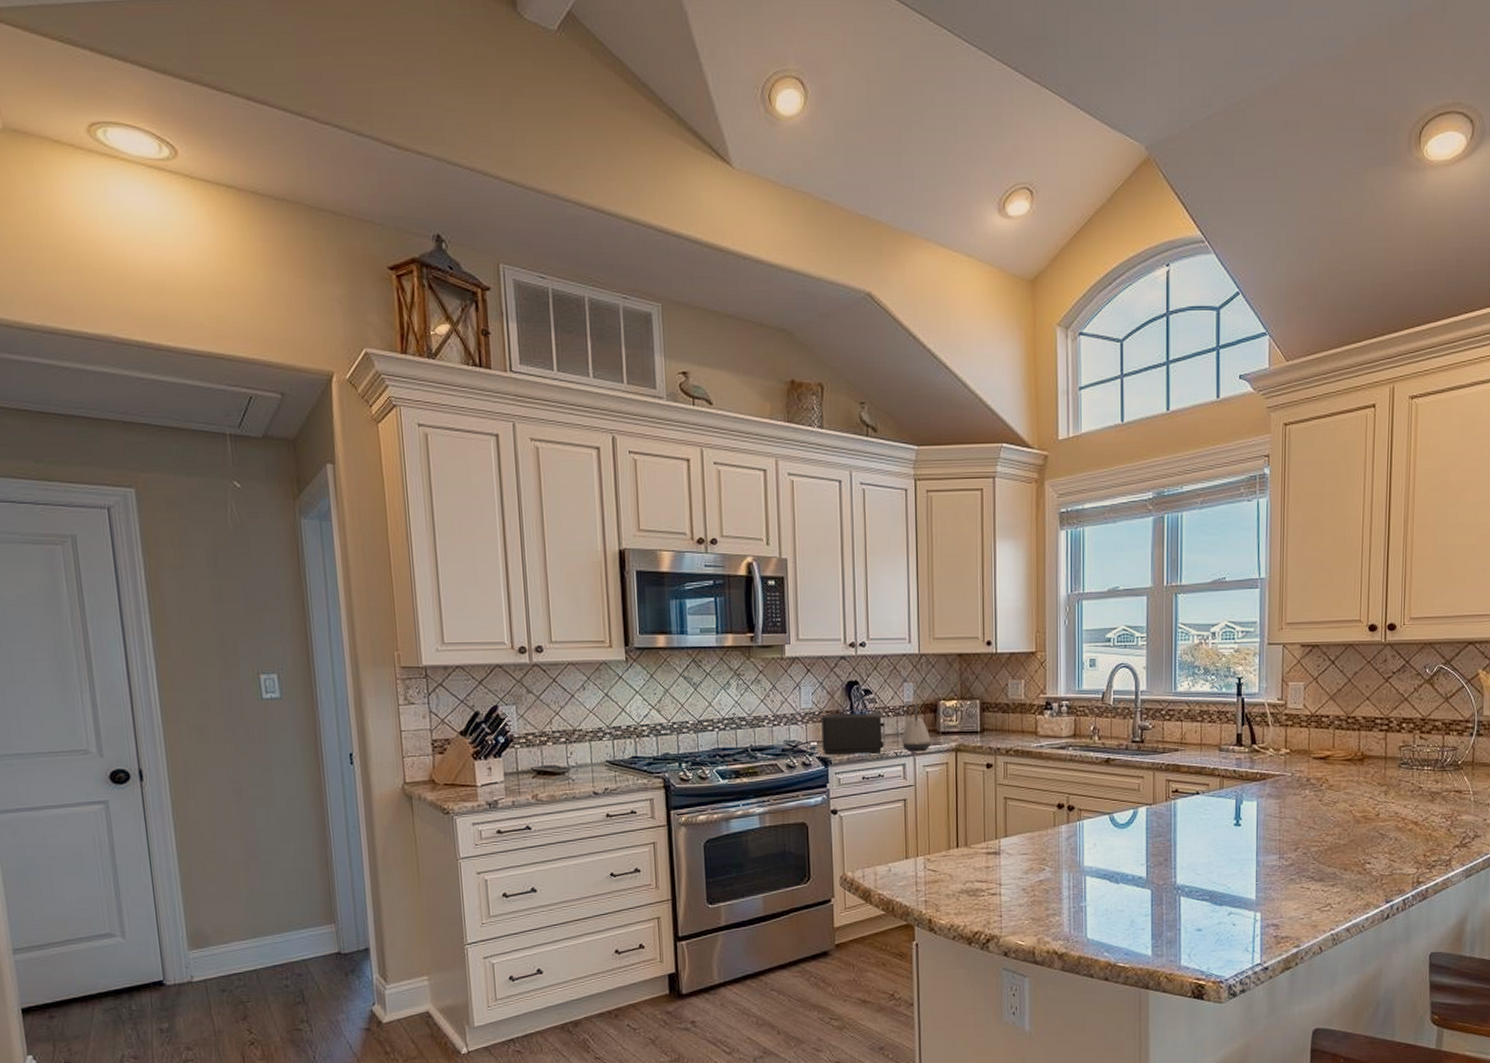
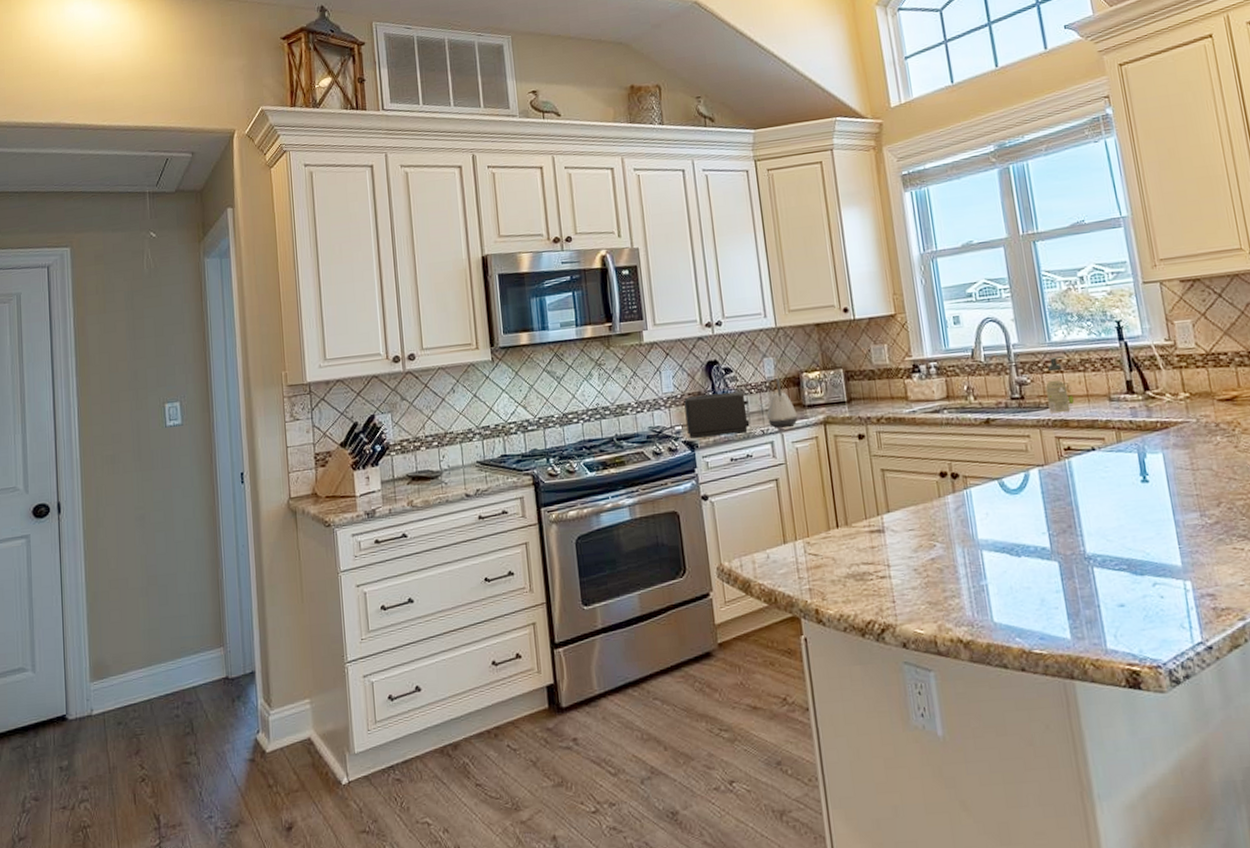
soap dispenser: none [1164,706,1189,759] -> present [1045,356,1075,414]

